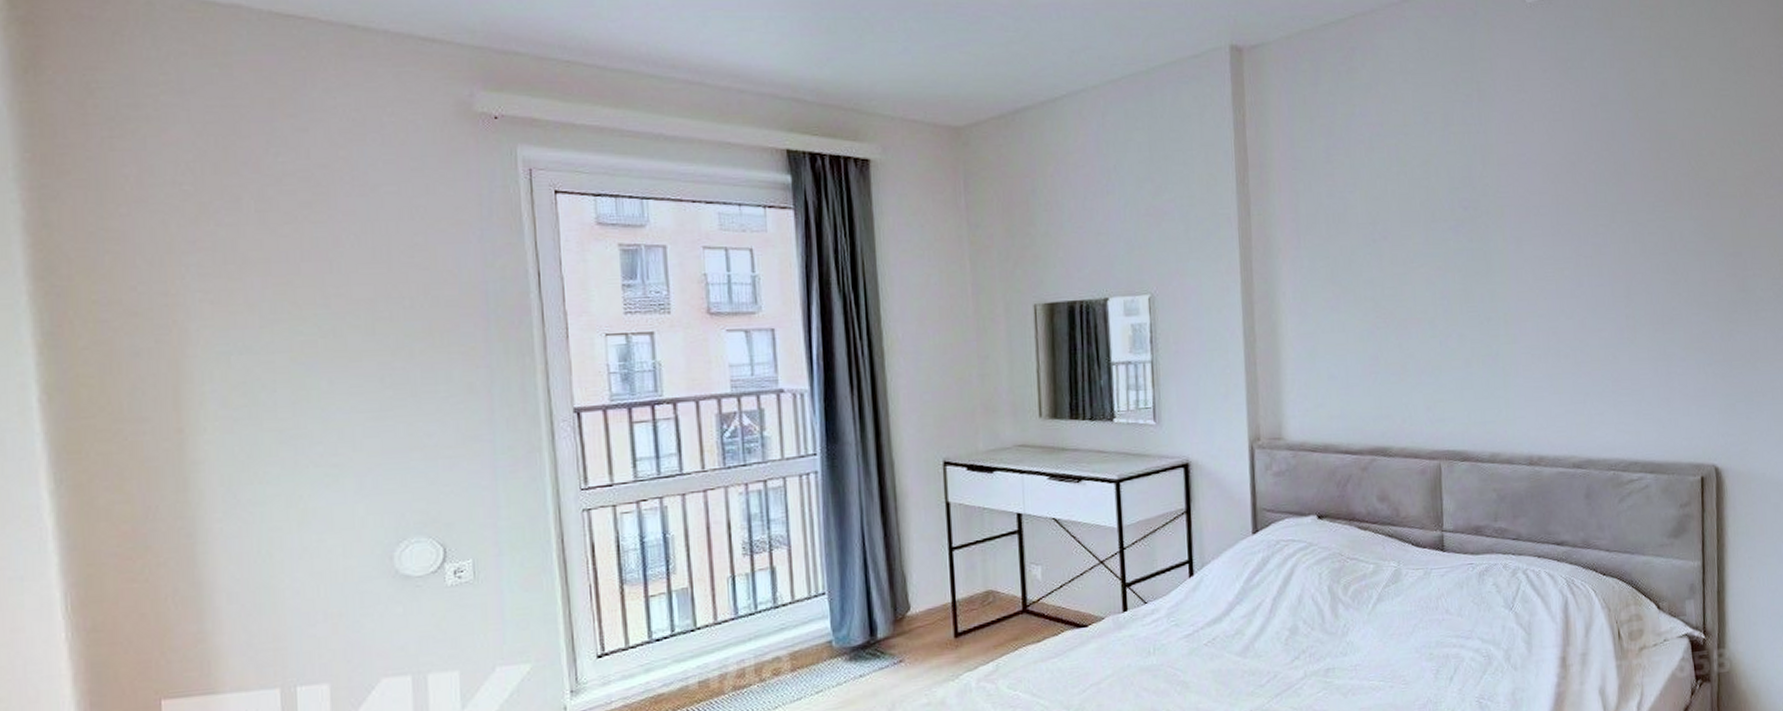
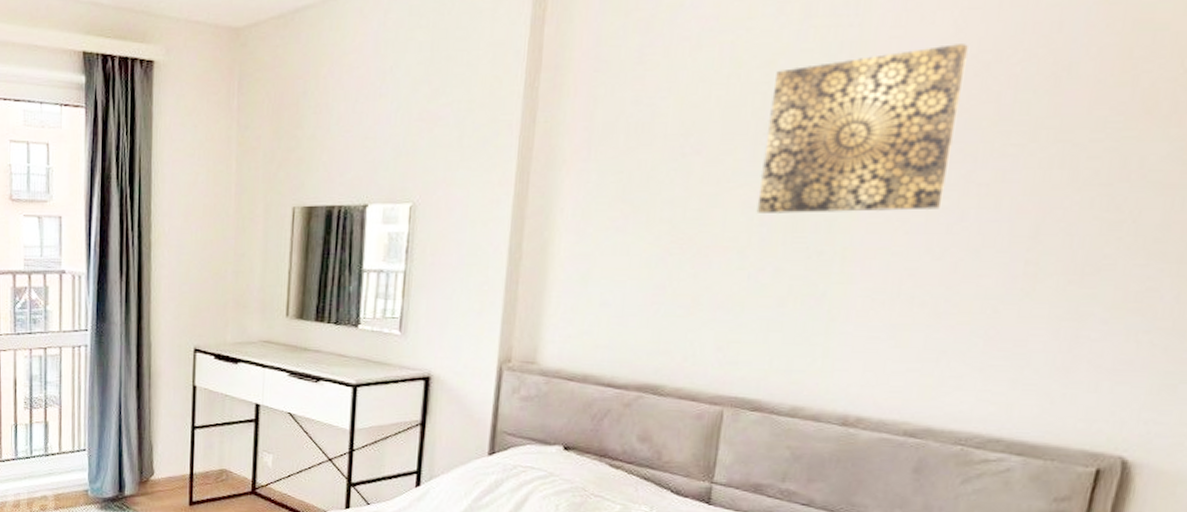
wall art: none [1432,147,1564,288] -> present [756,44,969,213]

